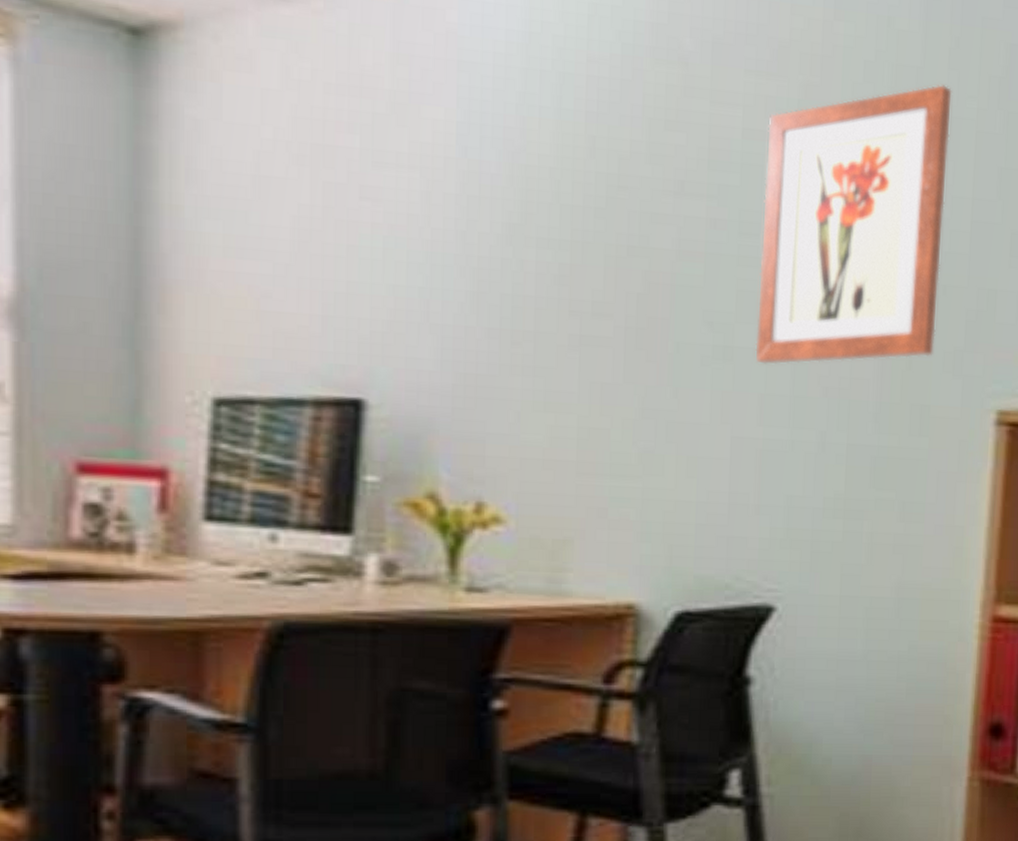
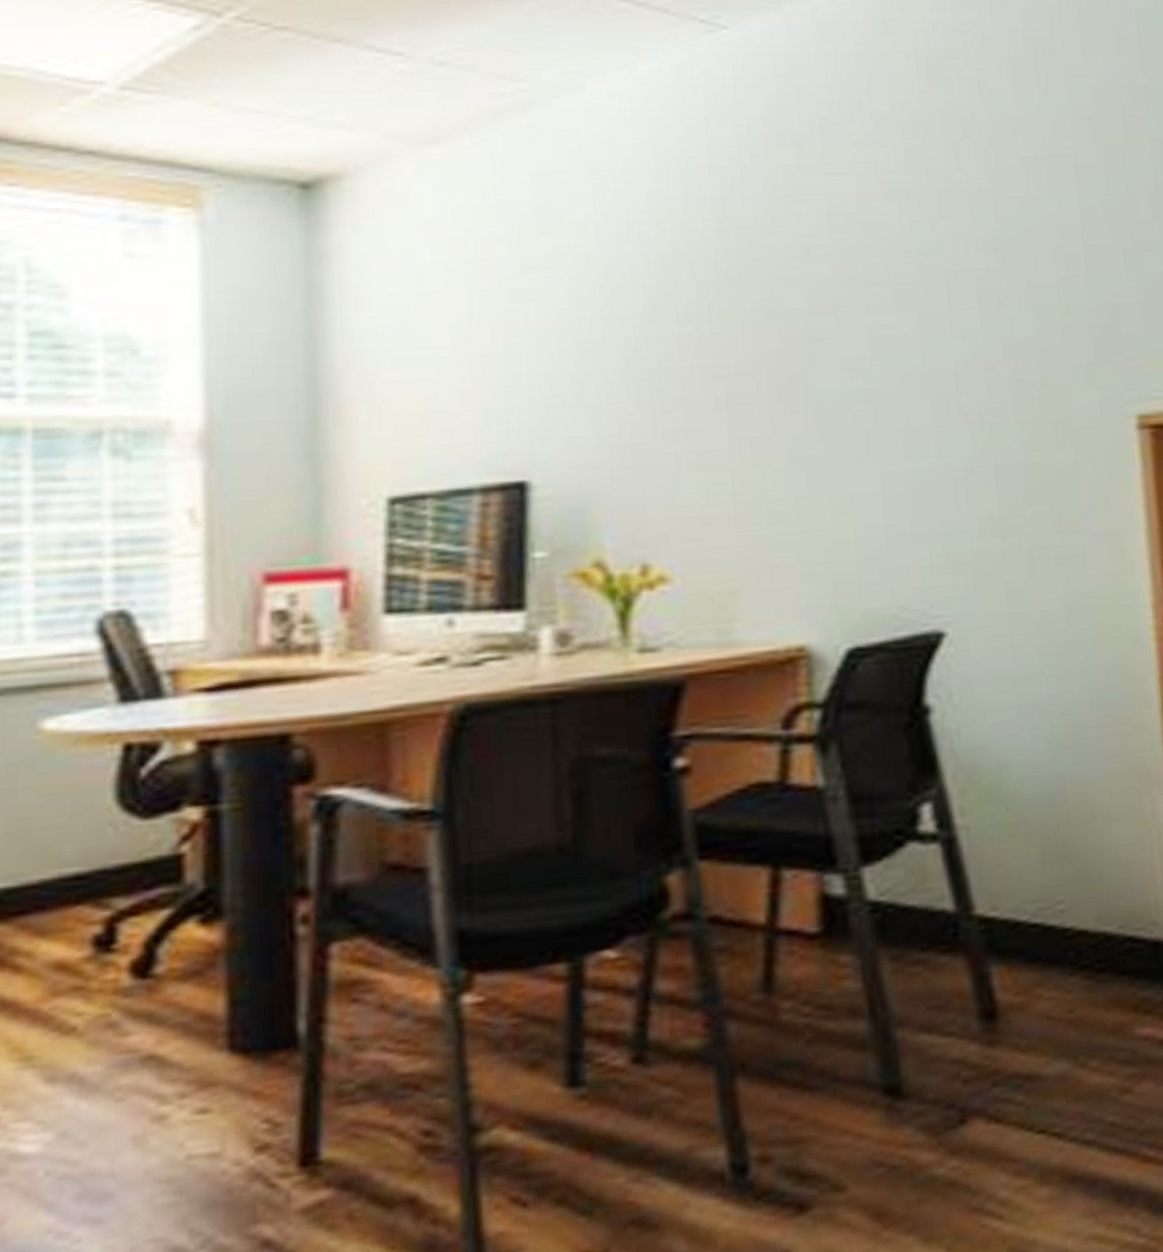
wall art: present [755,84,952,365] -> none [880,130,1066,400]

